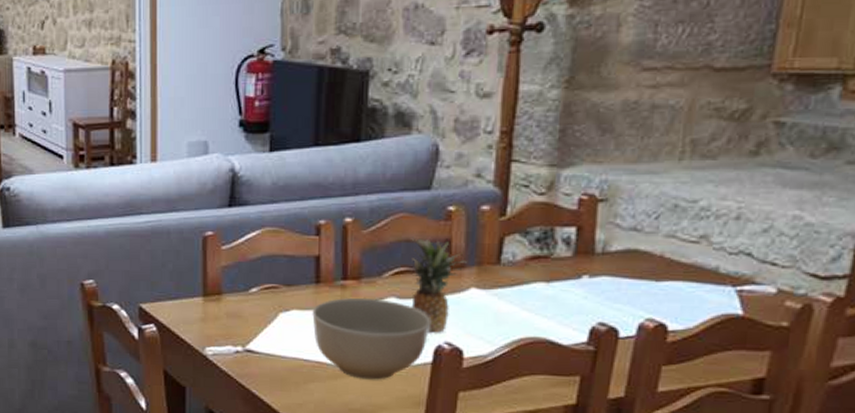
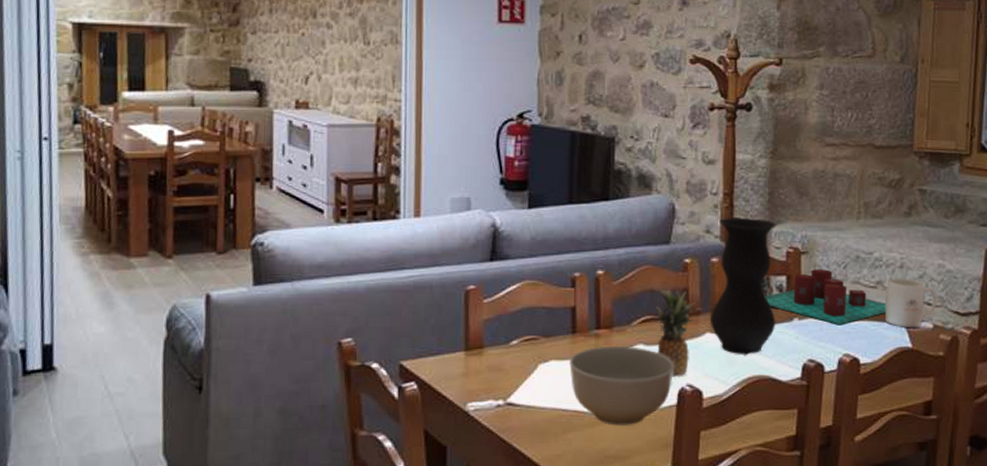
vase: none [475,160,568,313] -> present [709,218,777,354]
candle: none [547,220,712,286] -> present [765,269,887,325]
mug: none [707,231,787,291] -> present [884,278,937,327]

